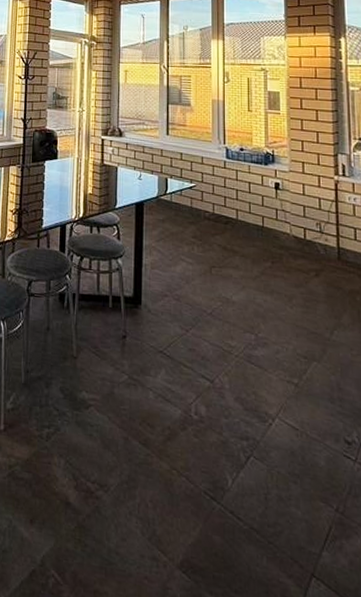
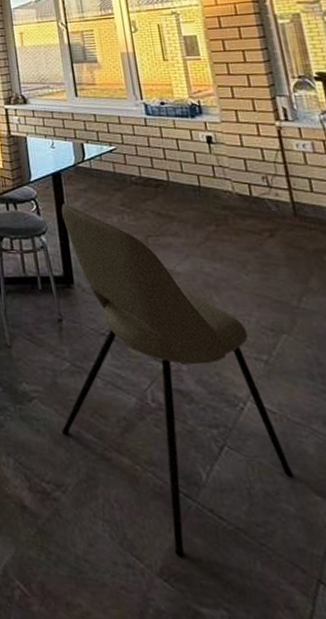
dining chair: none [112,231,304,554] -> present [61,204,293,559]

